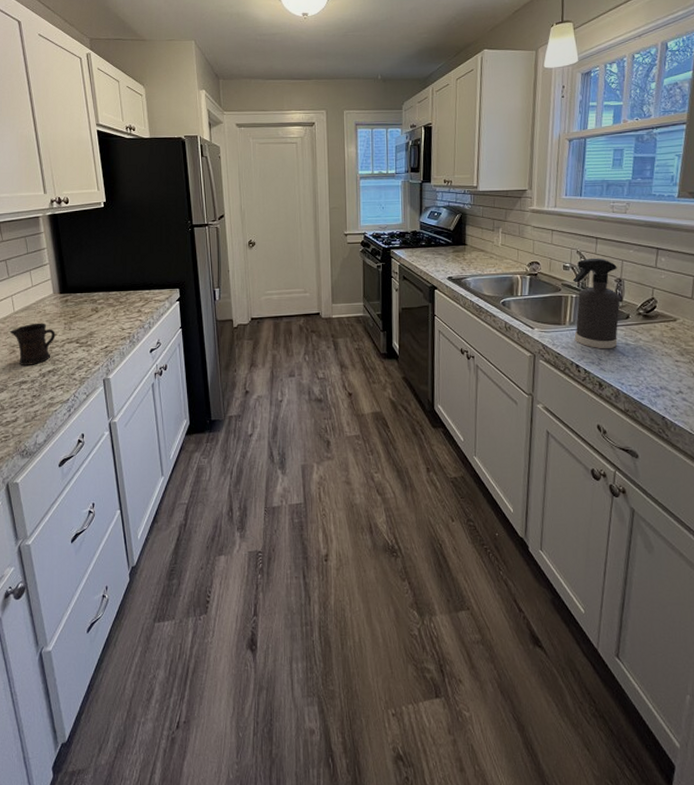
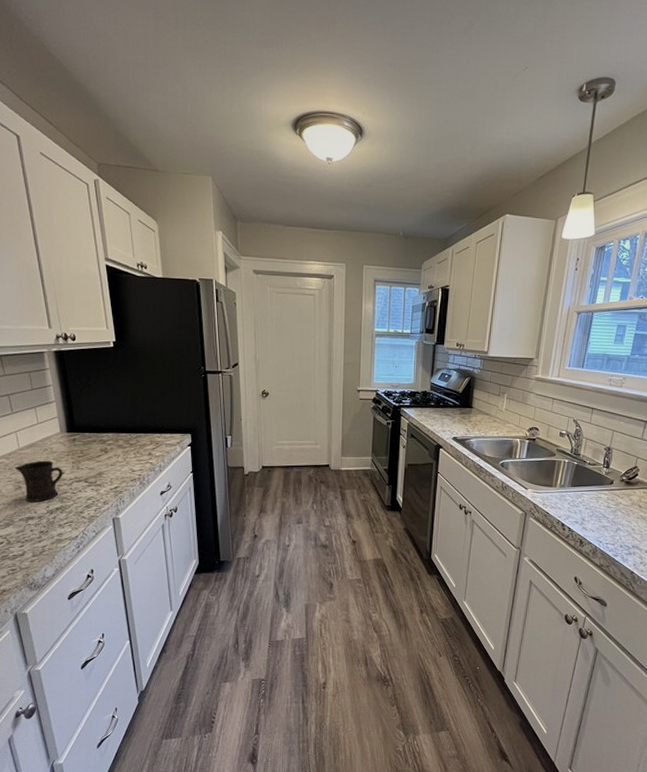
spray bottle: present [572,257,620,349] -> none [562,427,608,511]

